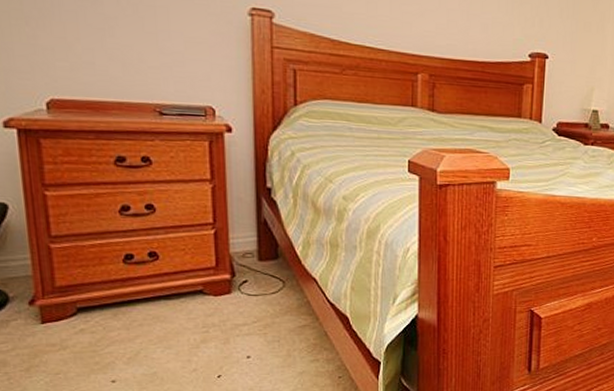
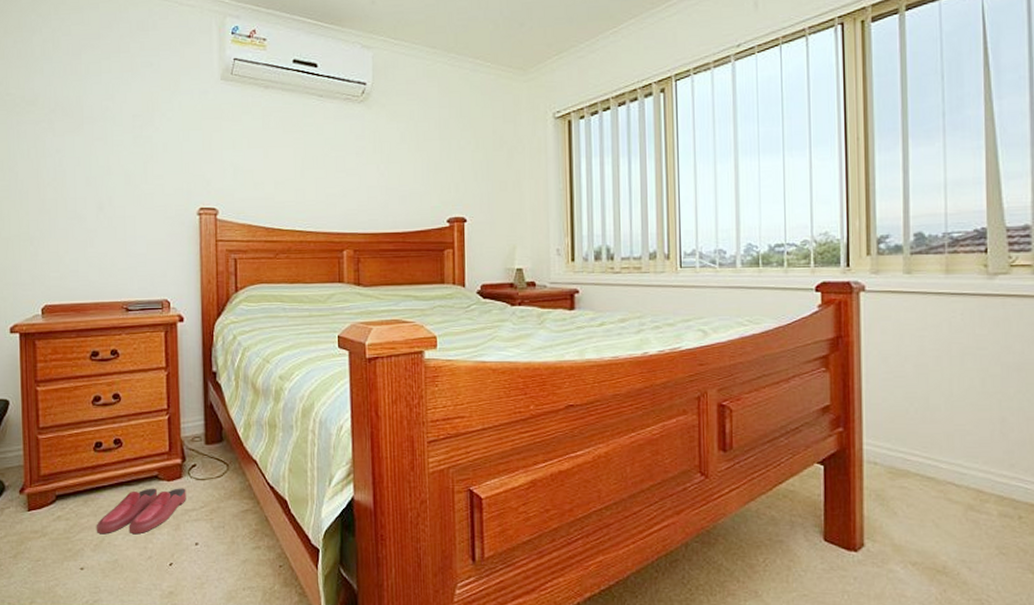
slippers: none [129,302,237,348] -> present [96,488,186,535]

